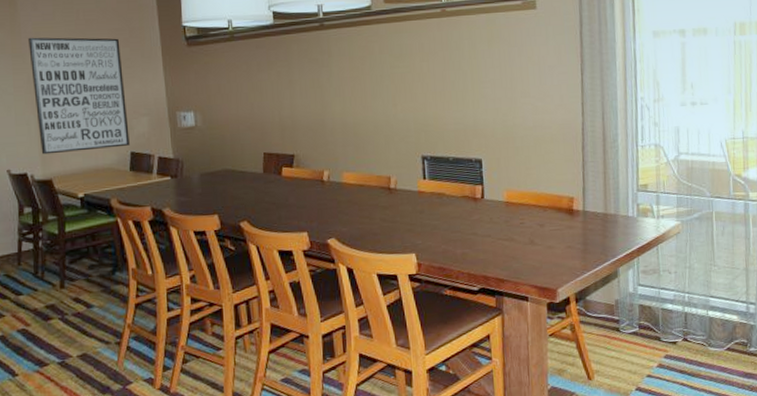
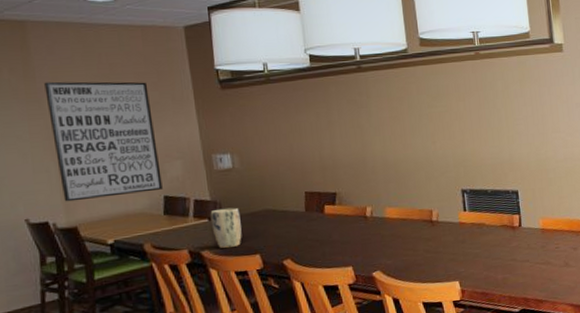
plant pot: none [172,166,202,208] -> present [210,207,242,249]

